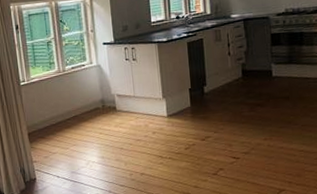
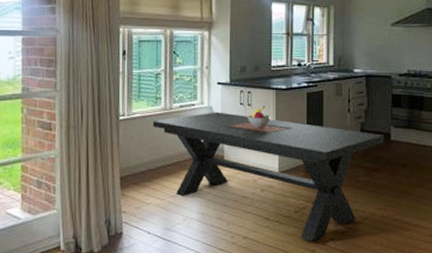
dining table: none [49,59,267,173] -> present [152,106,385,242]

